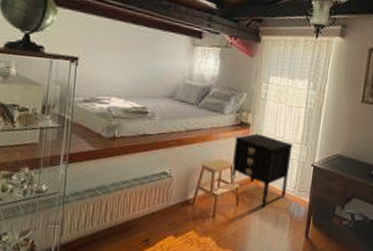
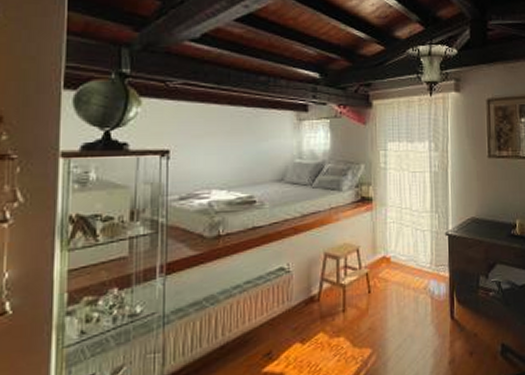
nightstand: present [233,133,293,207] -> none [358,207,423,291]

